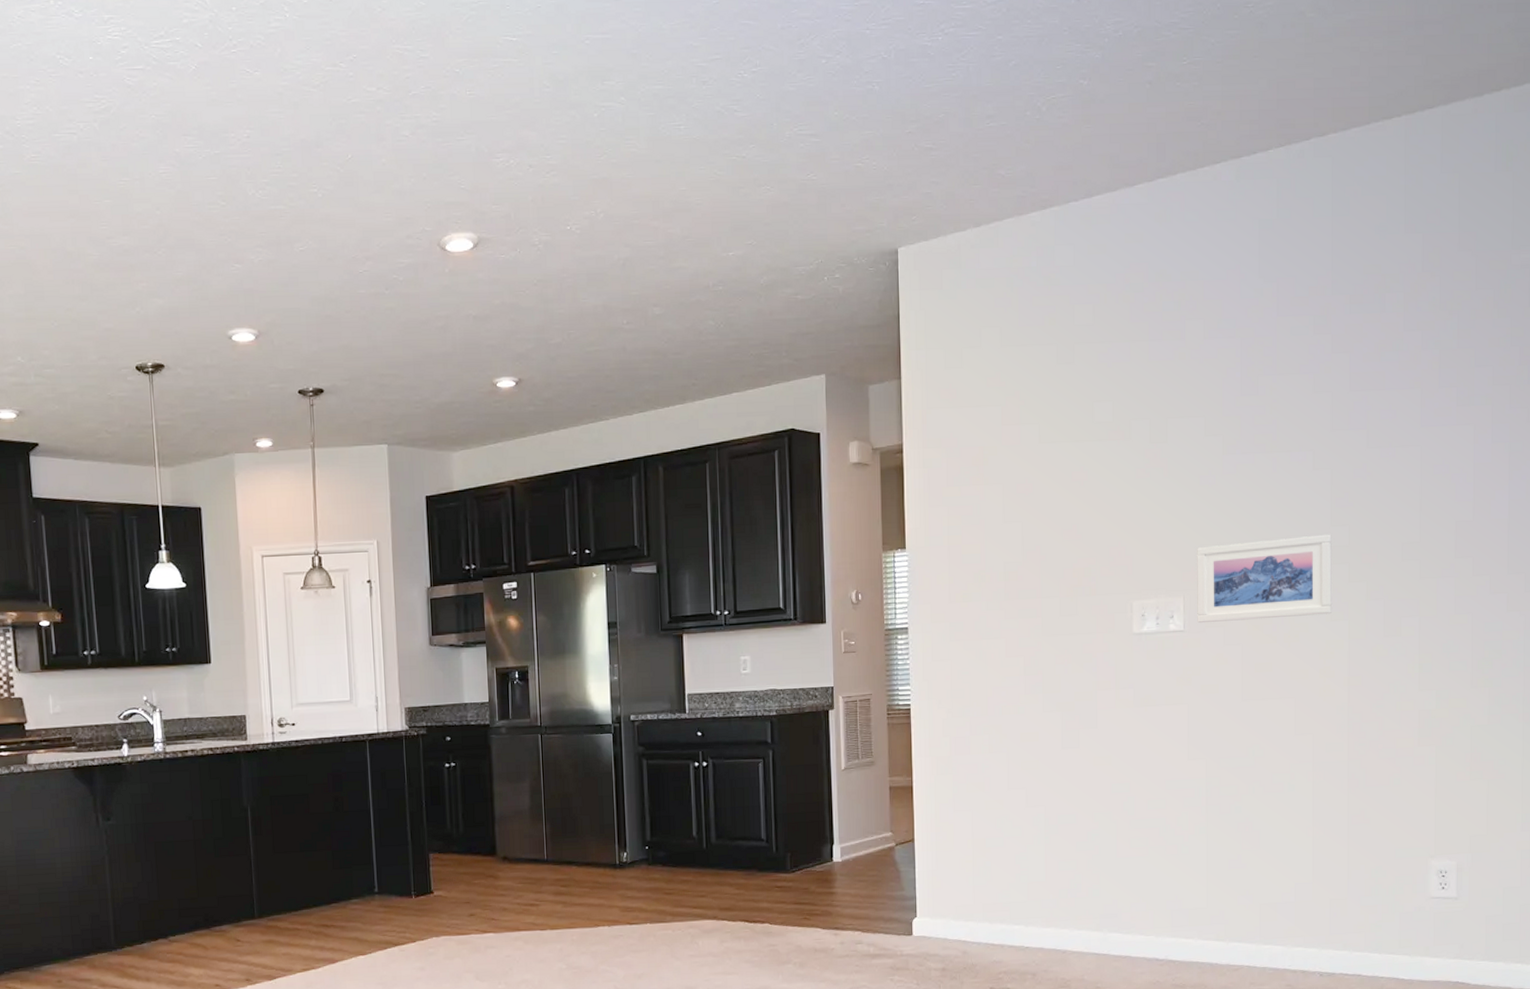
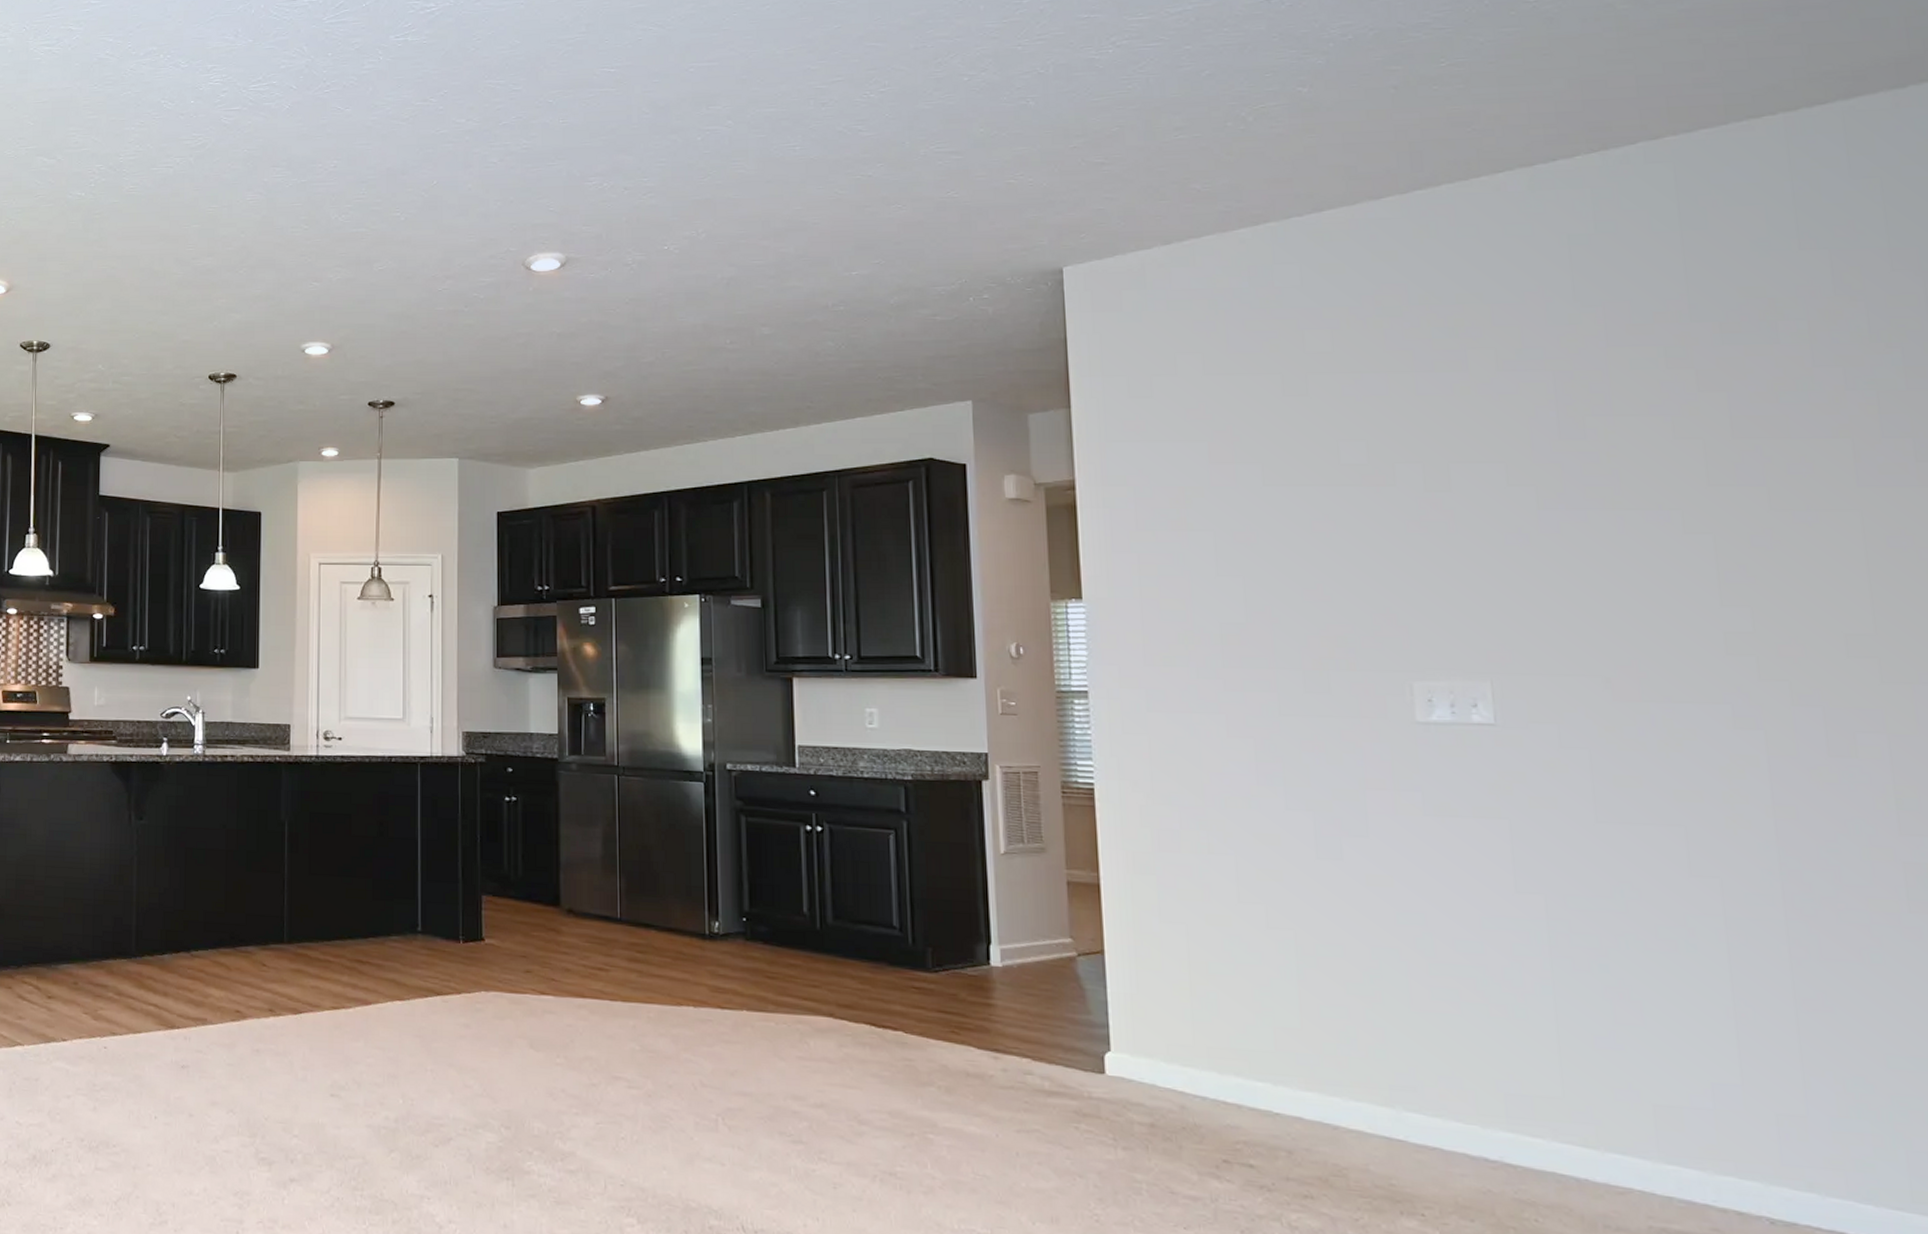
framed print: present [1197,534,1333,623] -> none [1507,616,1736,720]

